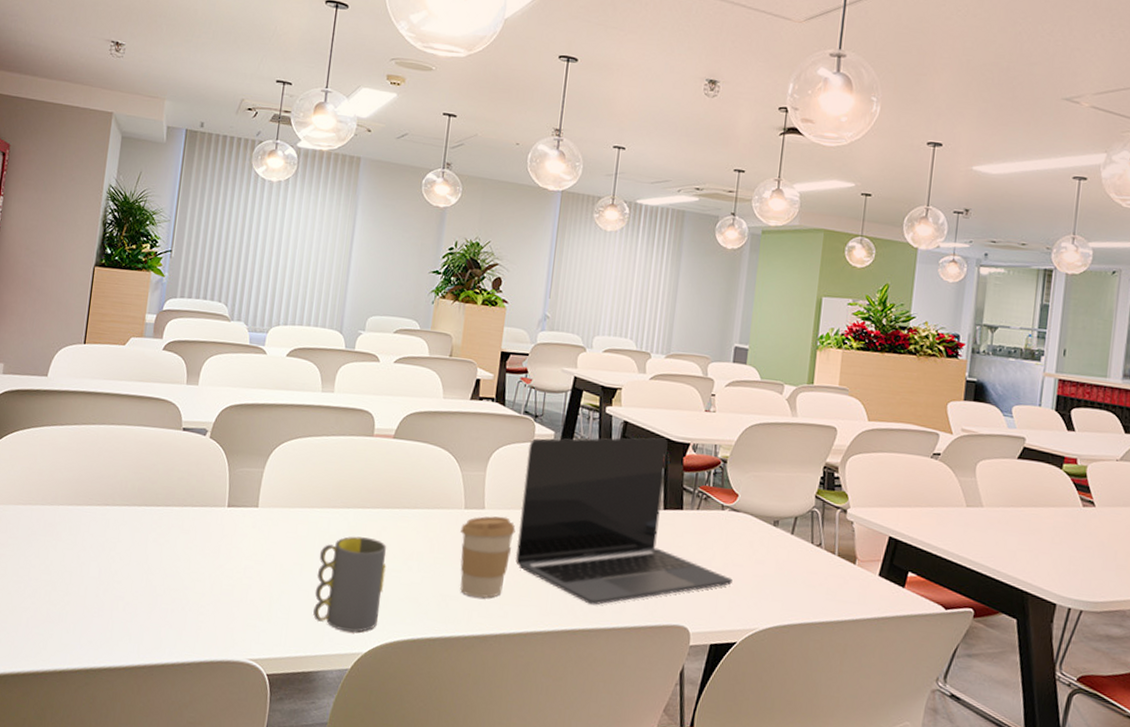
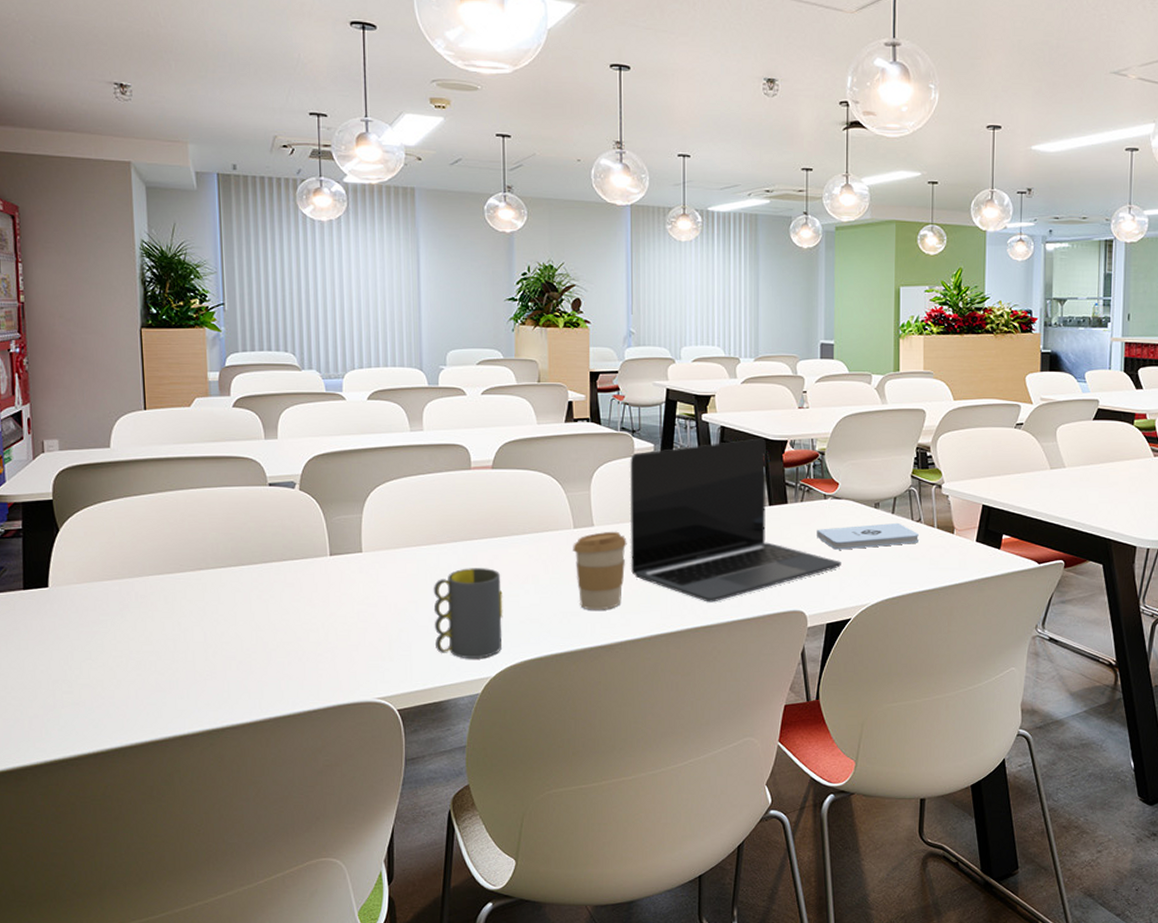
notepad: none [709,541,818,570] -> present [817,522,919,550]

